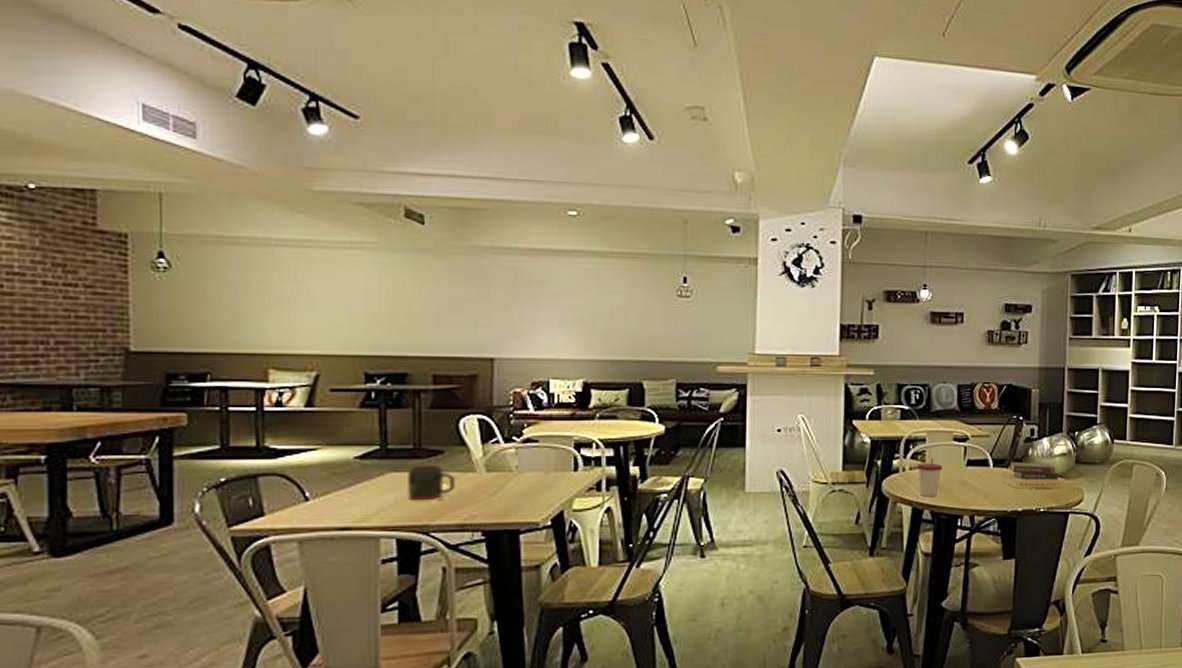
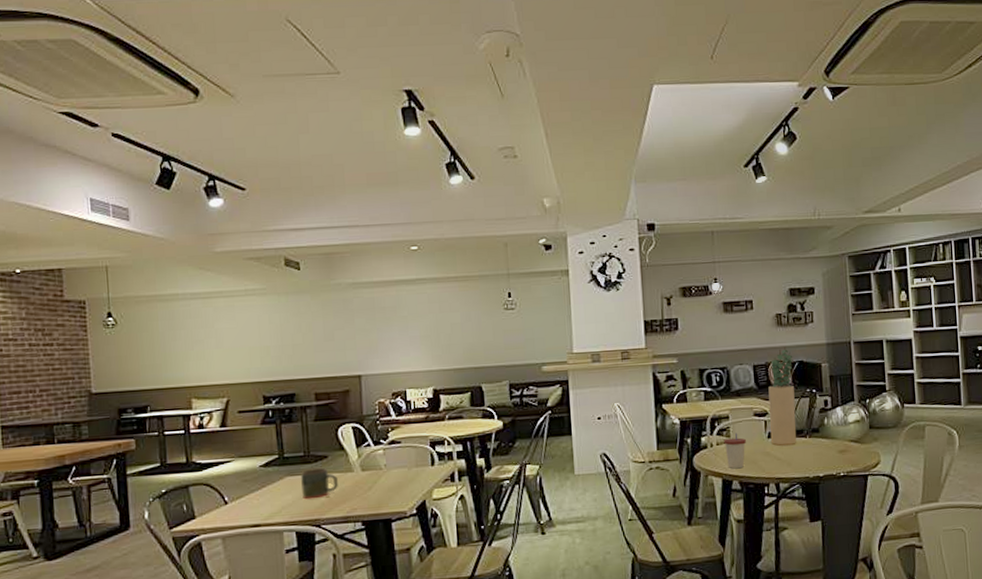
vase: none [969,367,1002,476] -> present [768,347,797,447]
books: present [1002,462,1062,489] -> none [801,430,859,456]

